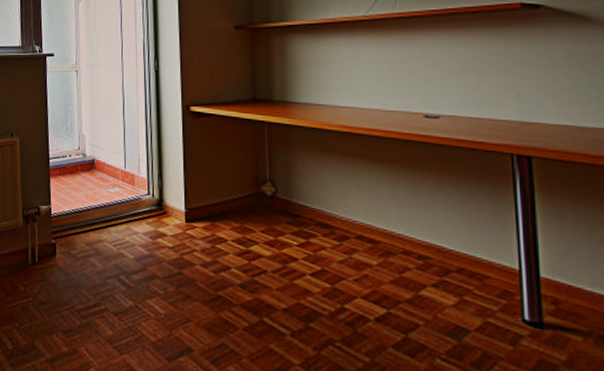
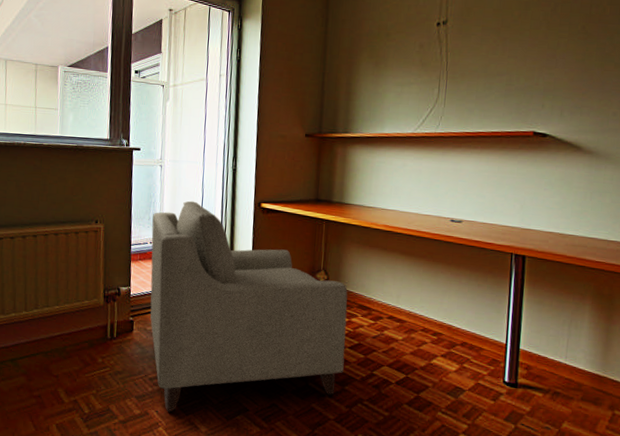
chair: none [70,107,306,351] -> present [150,201,348,412]

